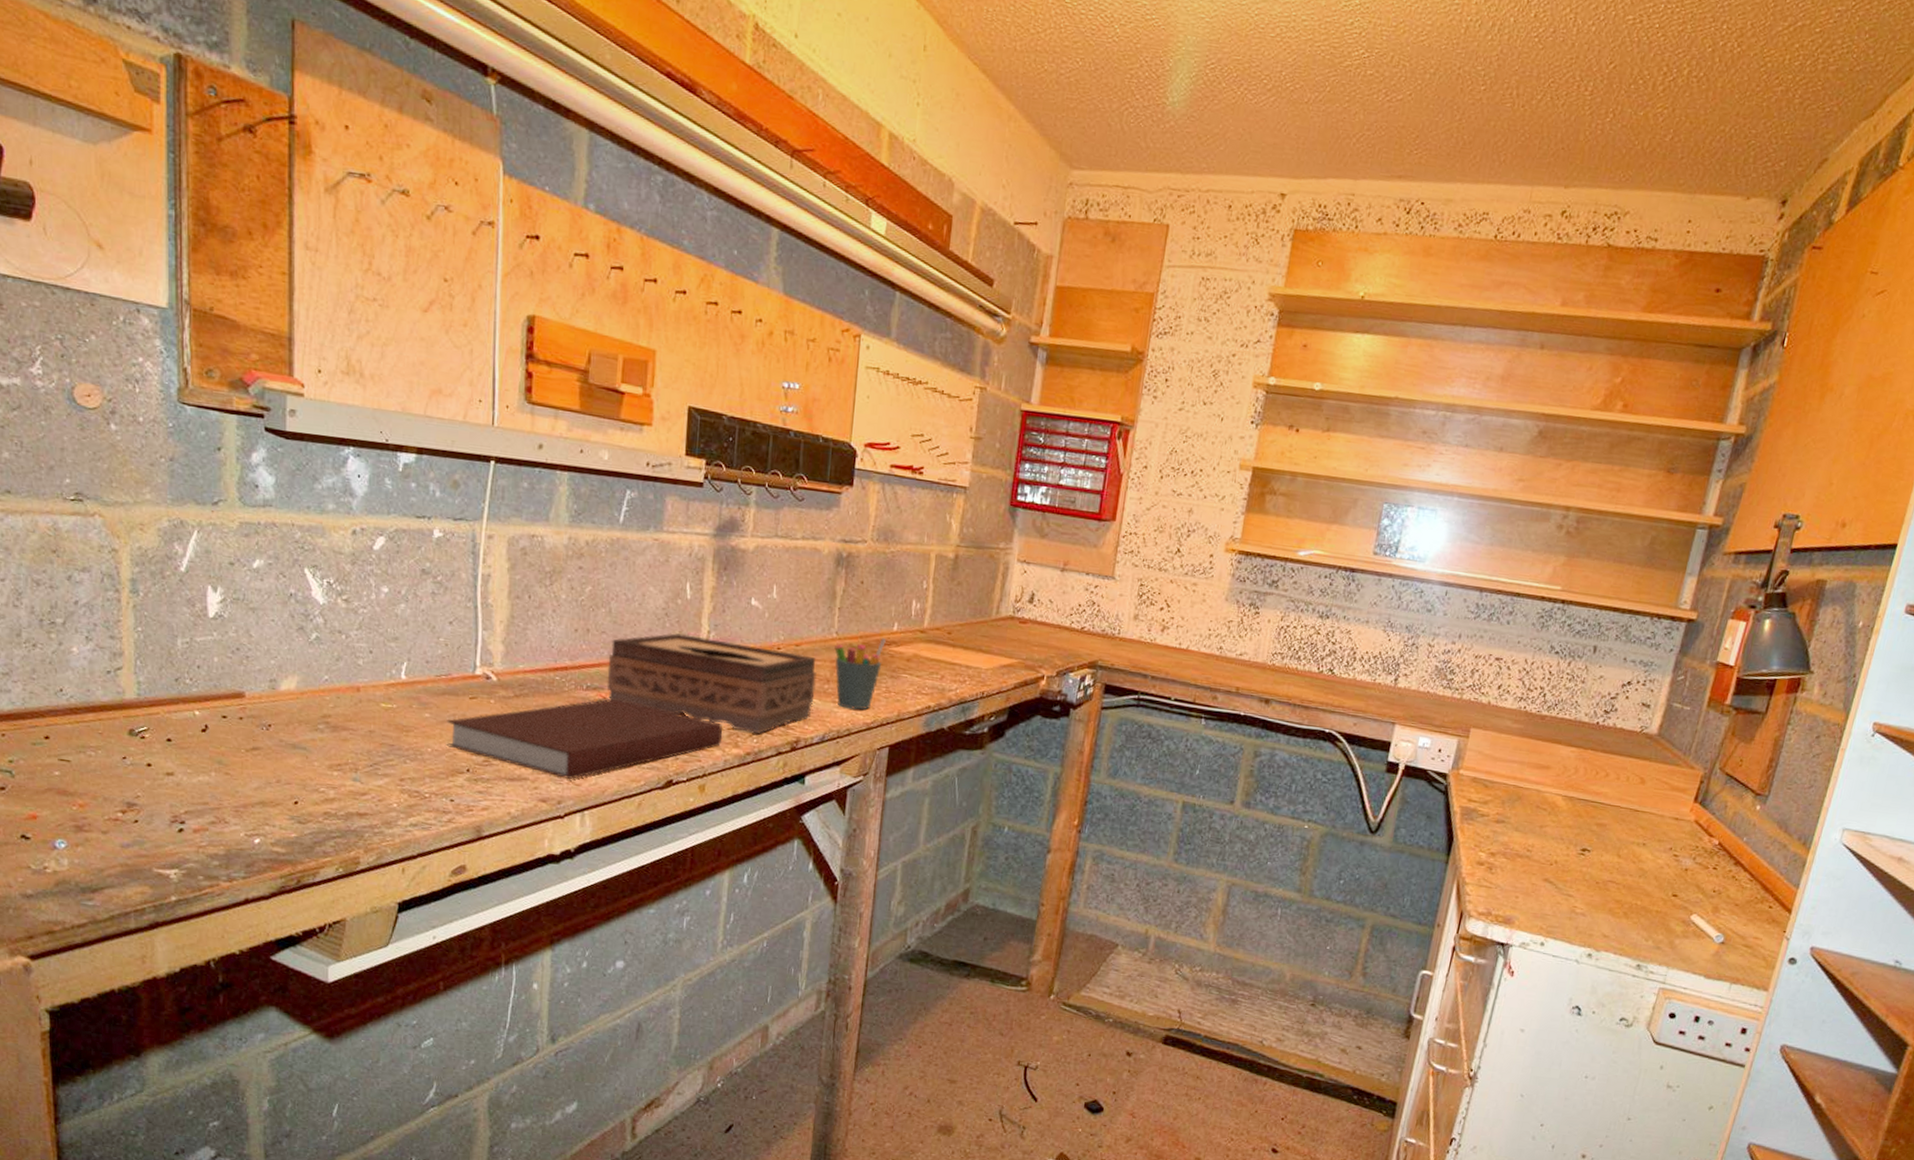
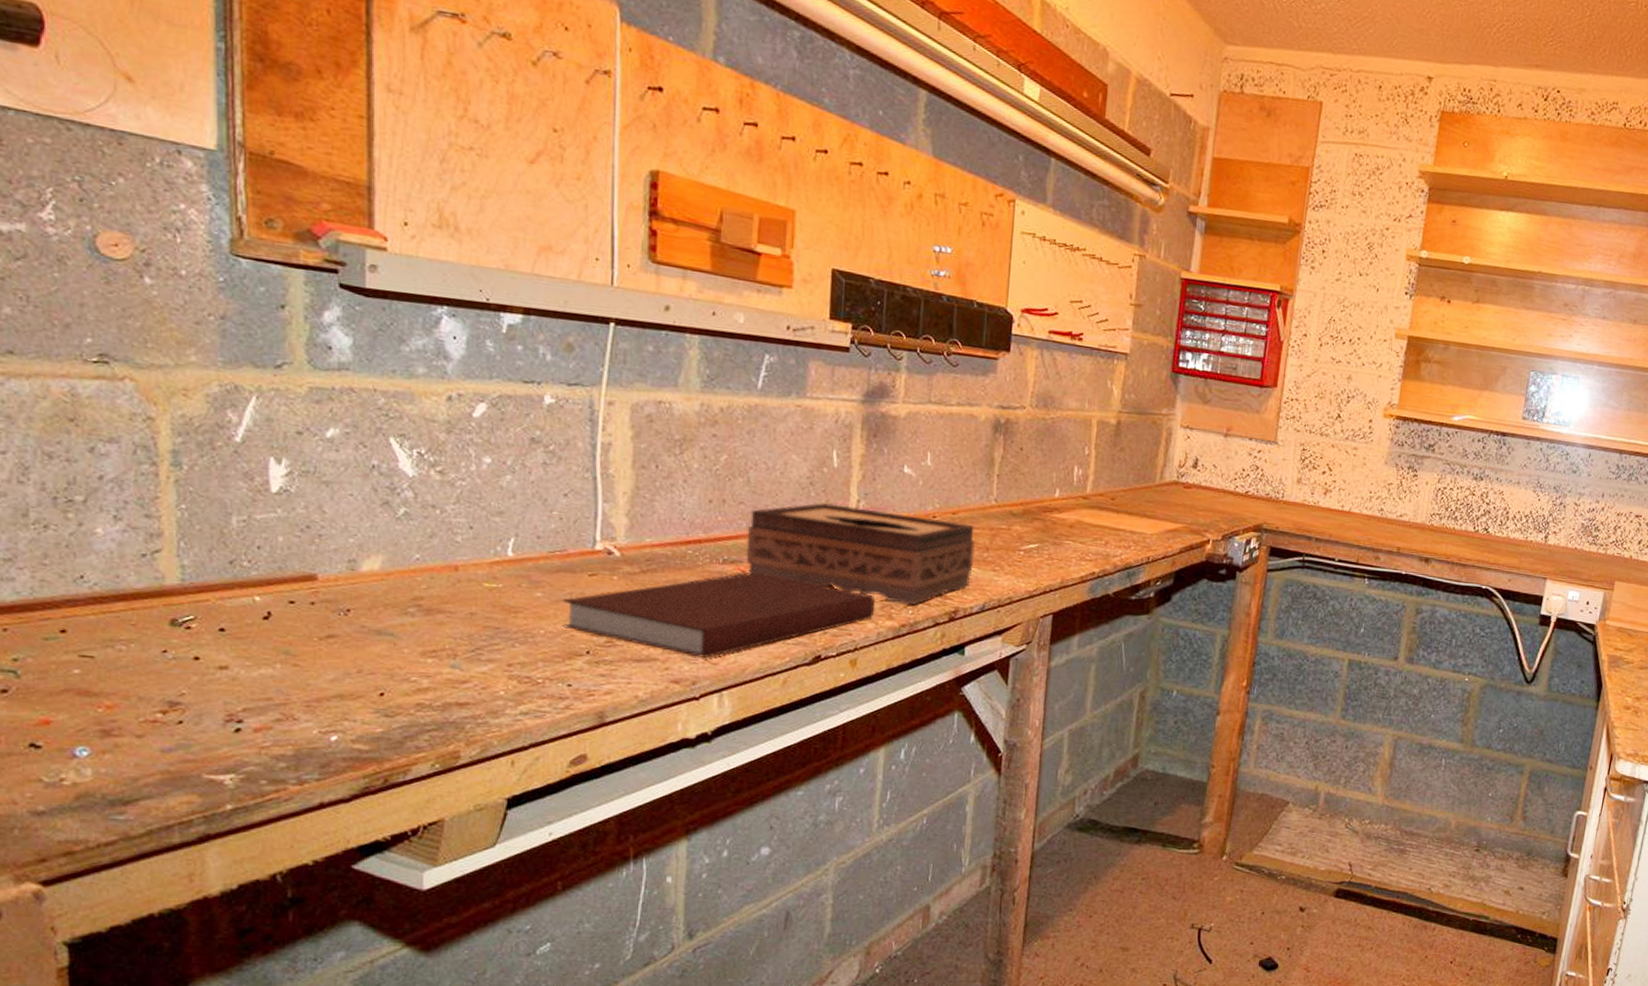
pen holder: present [834,638,886,710] -> none [994,505,1048,578]

